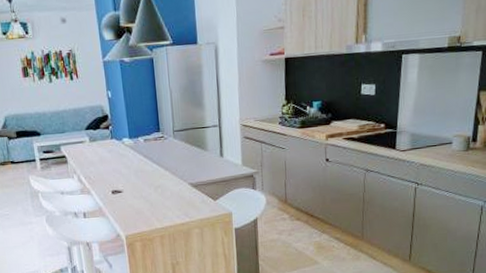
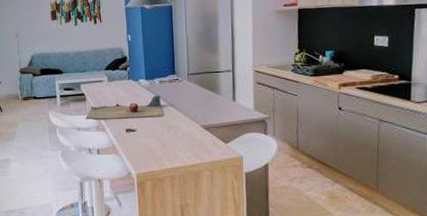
cutting board: none [69,154,150,183] -> present [86,95,163,121]

